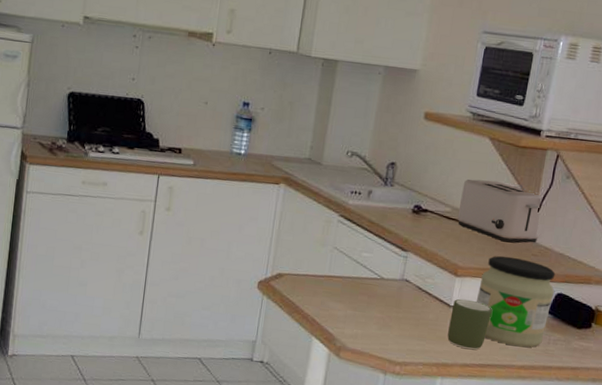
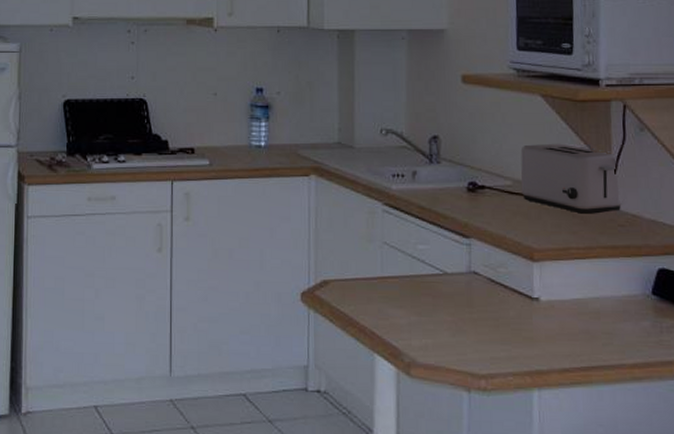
mug: present [447,298,493,350] -> none [535,288,585,350]
jar: present [476,255,556,348] -> none [562,230,655,341]

